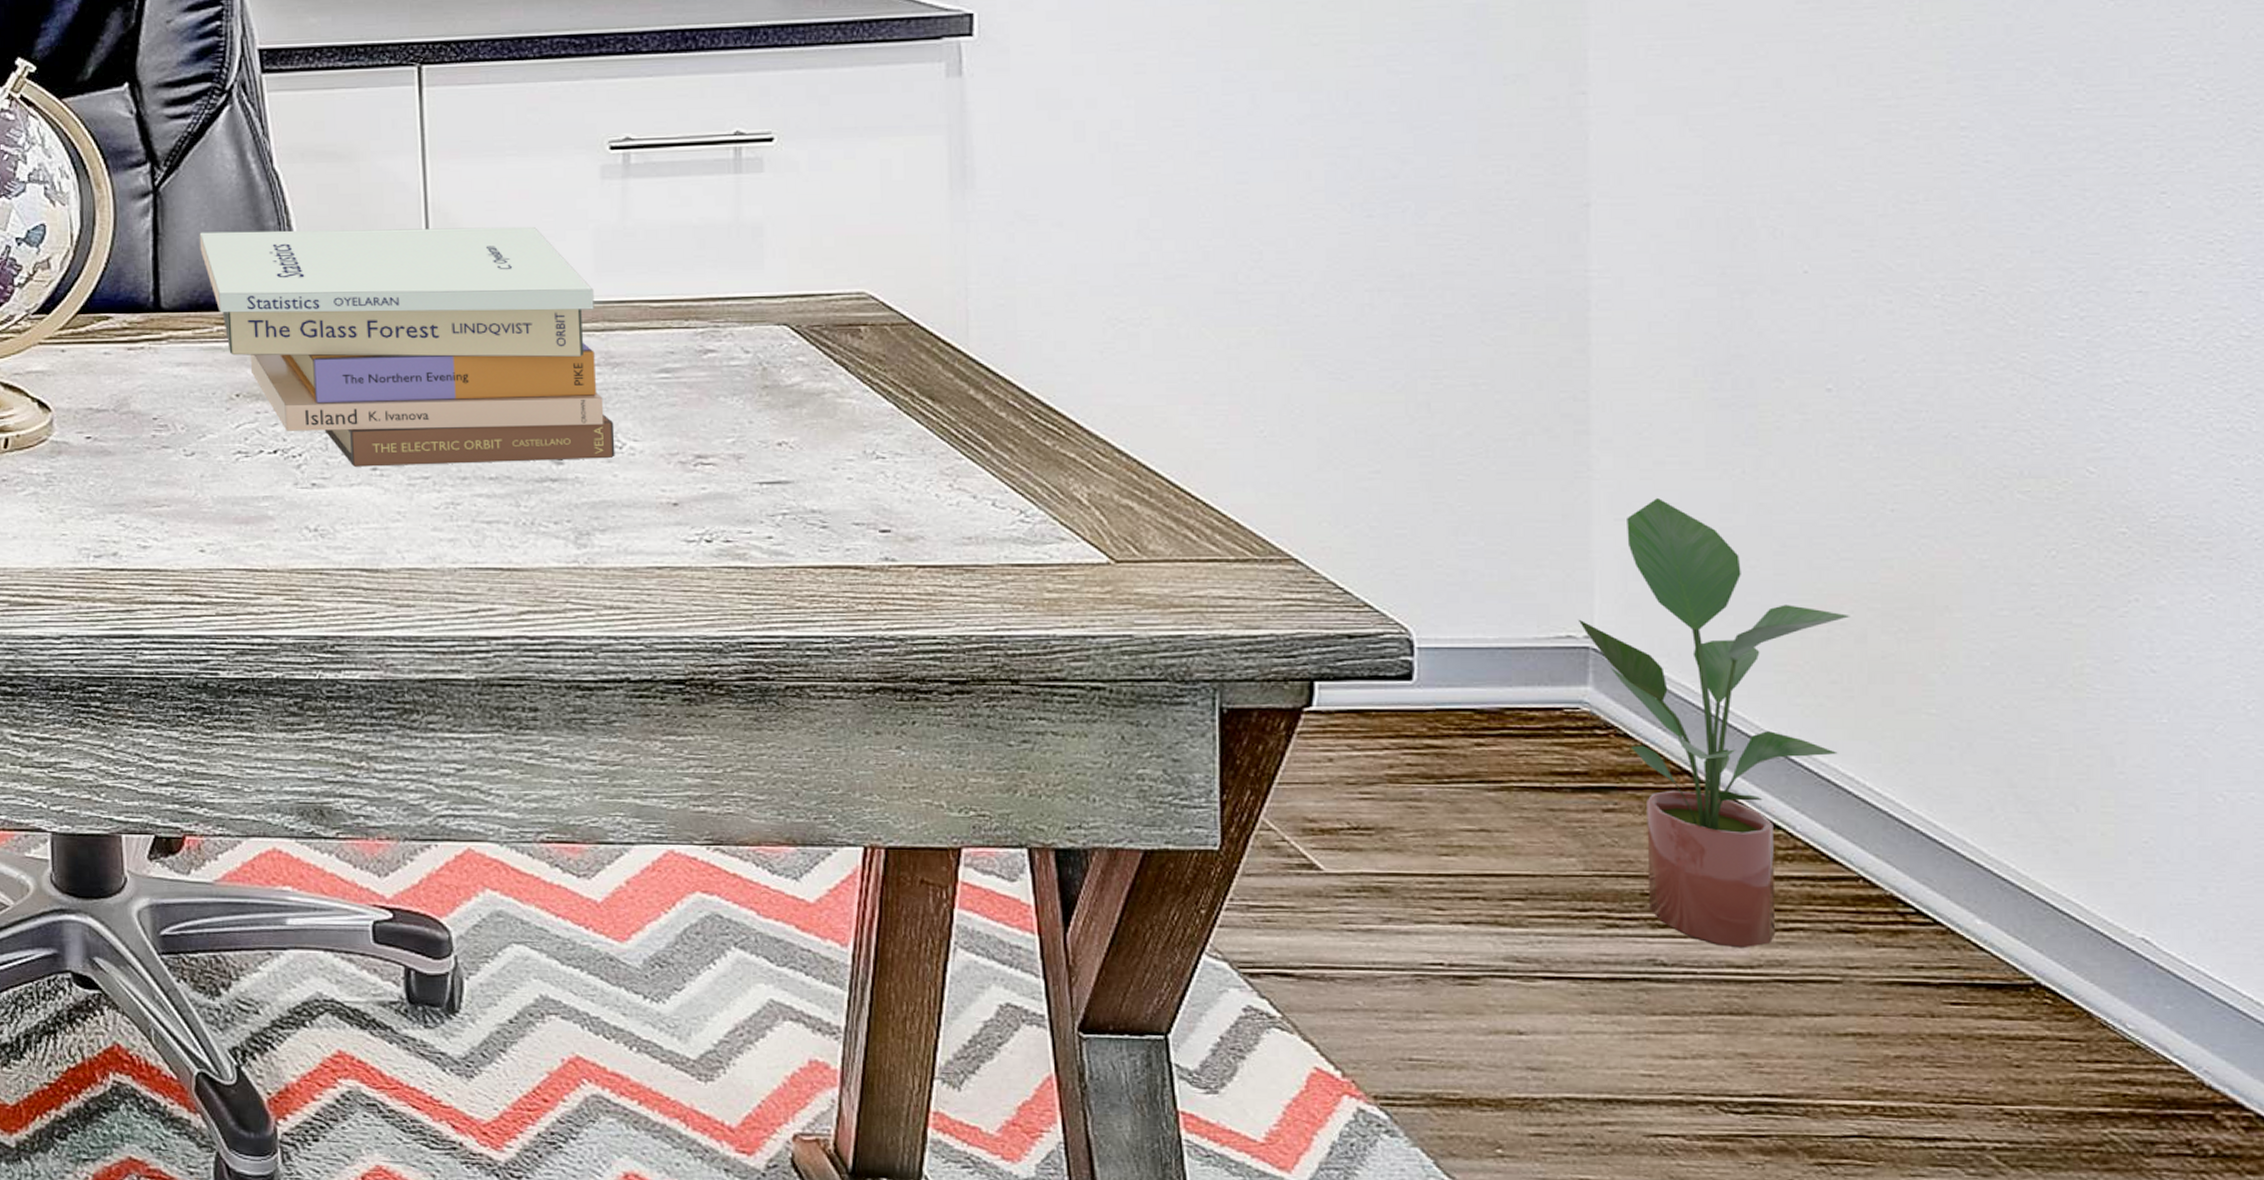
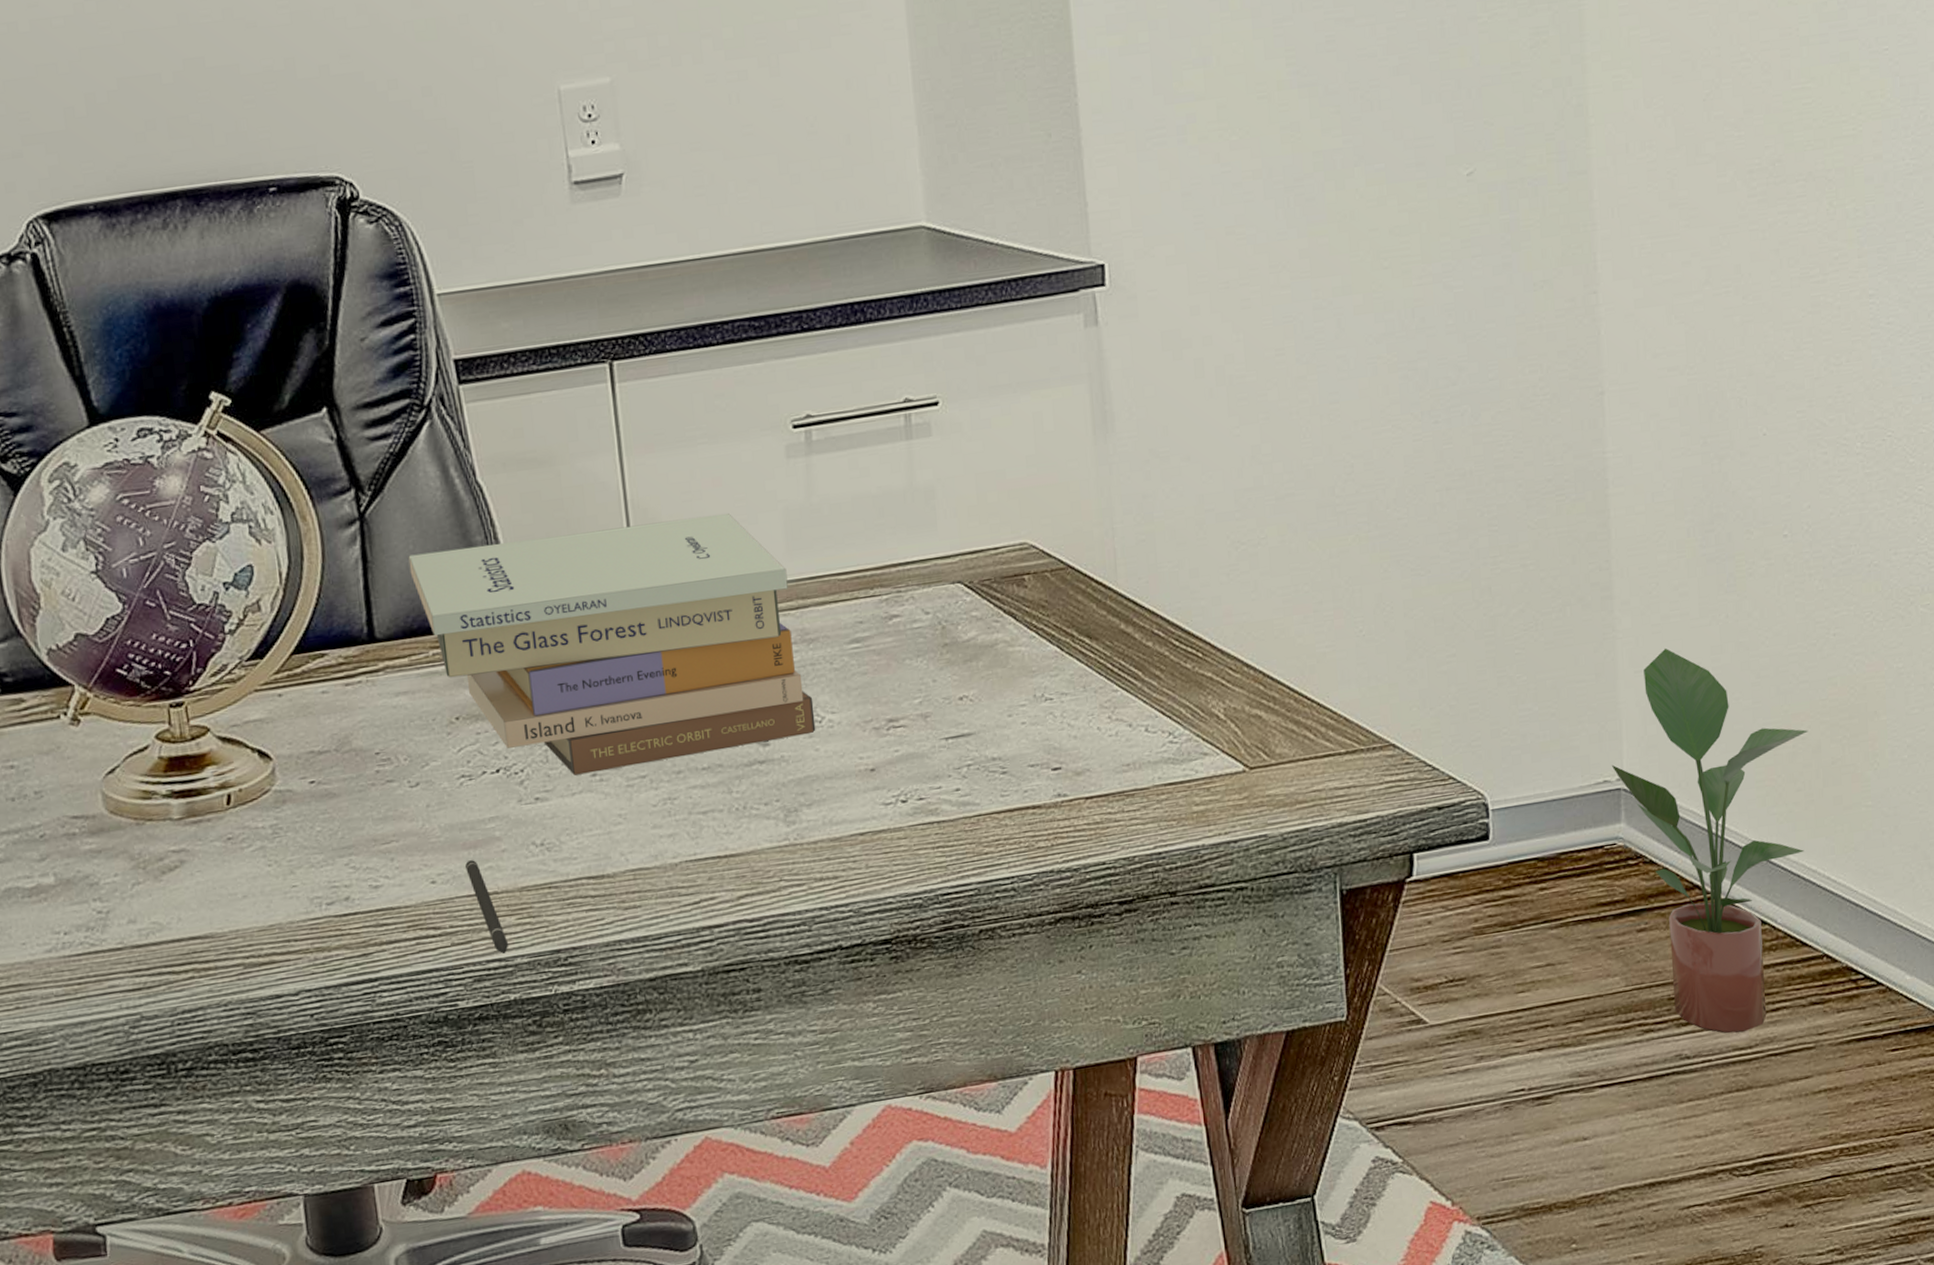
pen: none [236,535,274,631] -> present [465,860,508,954]

